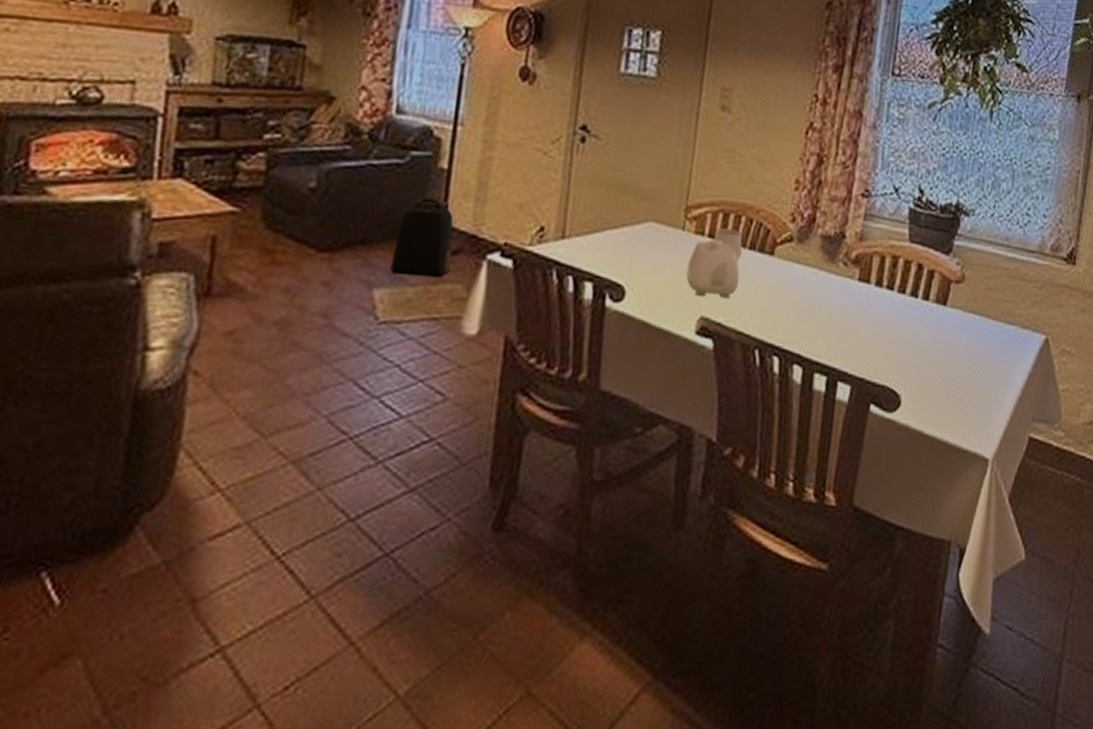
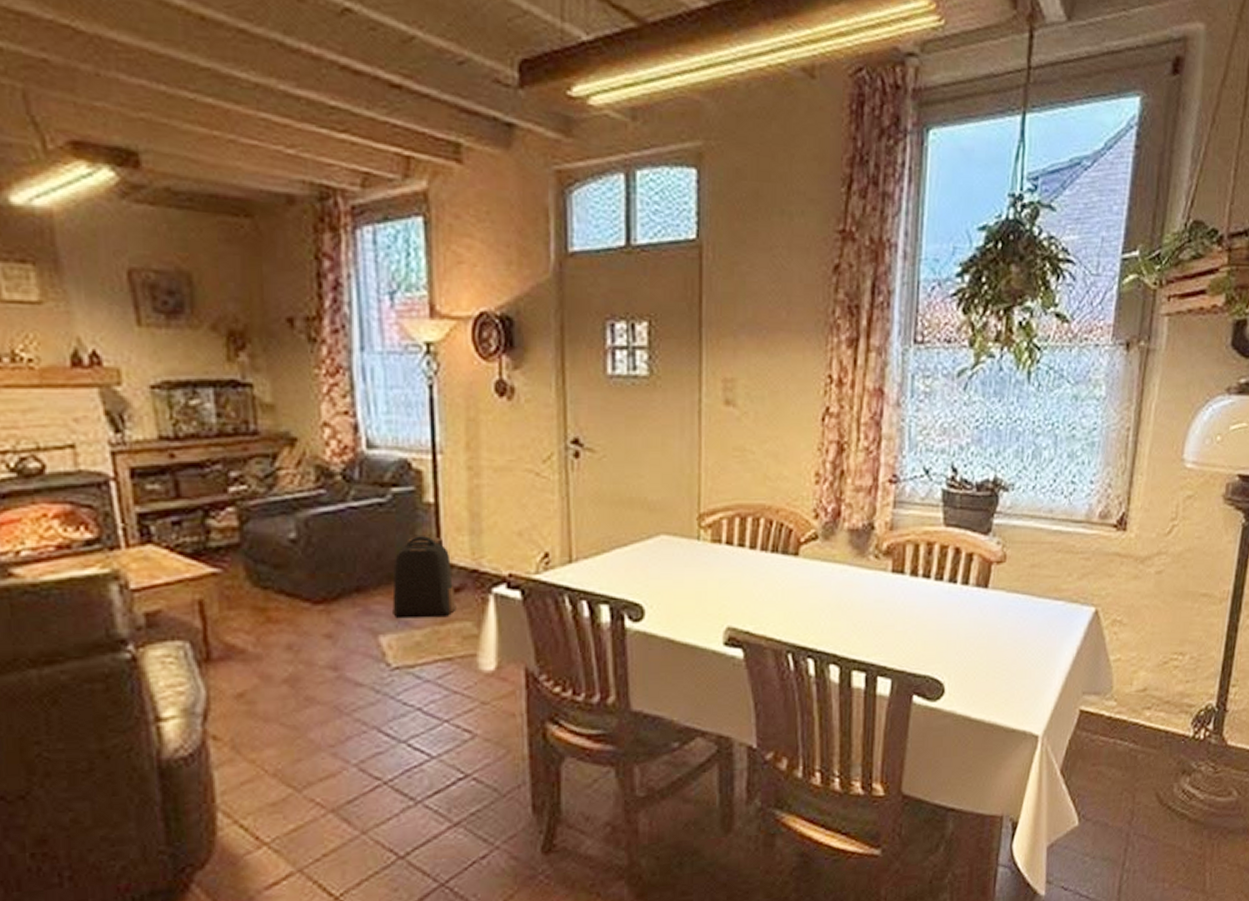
teapot: present [685,239,740,298] -> none [706,545,765,607]
cup: present [714,228,743,261] -> none [732,533,765,566]

